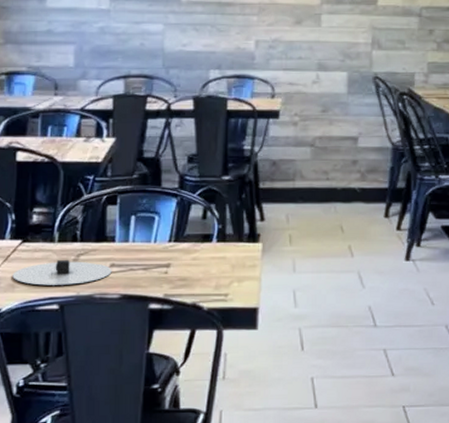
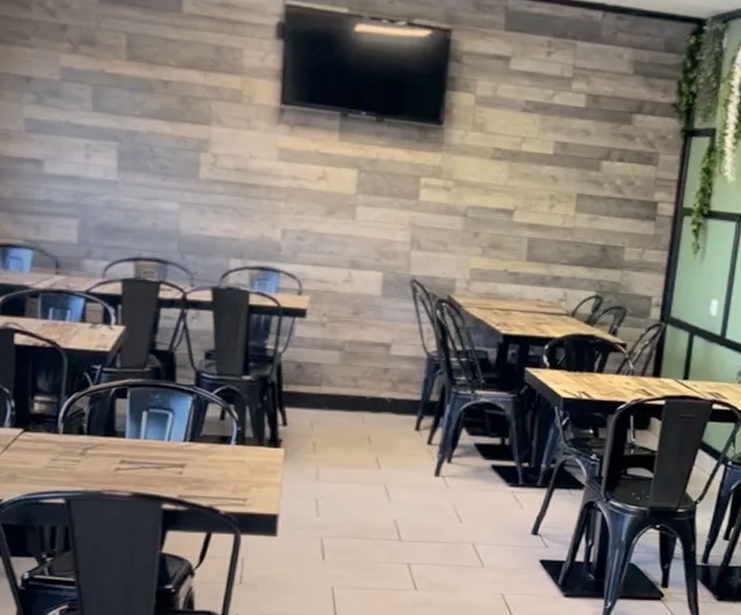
plate: present [12,260,112,286] -> none [13,453,122,479]

